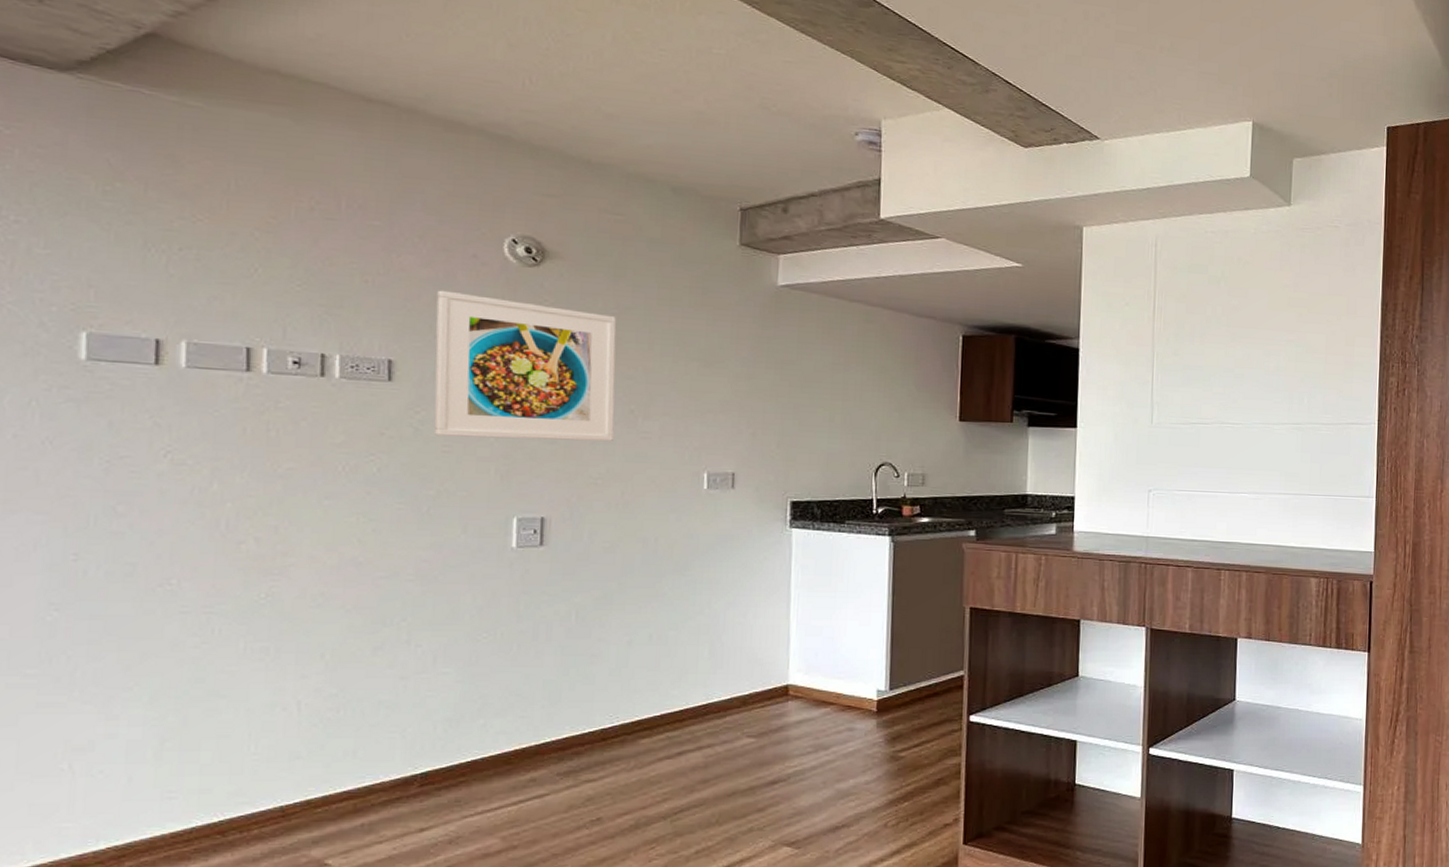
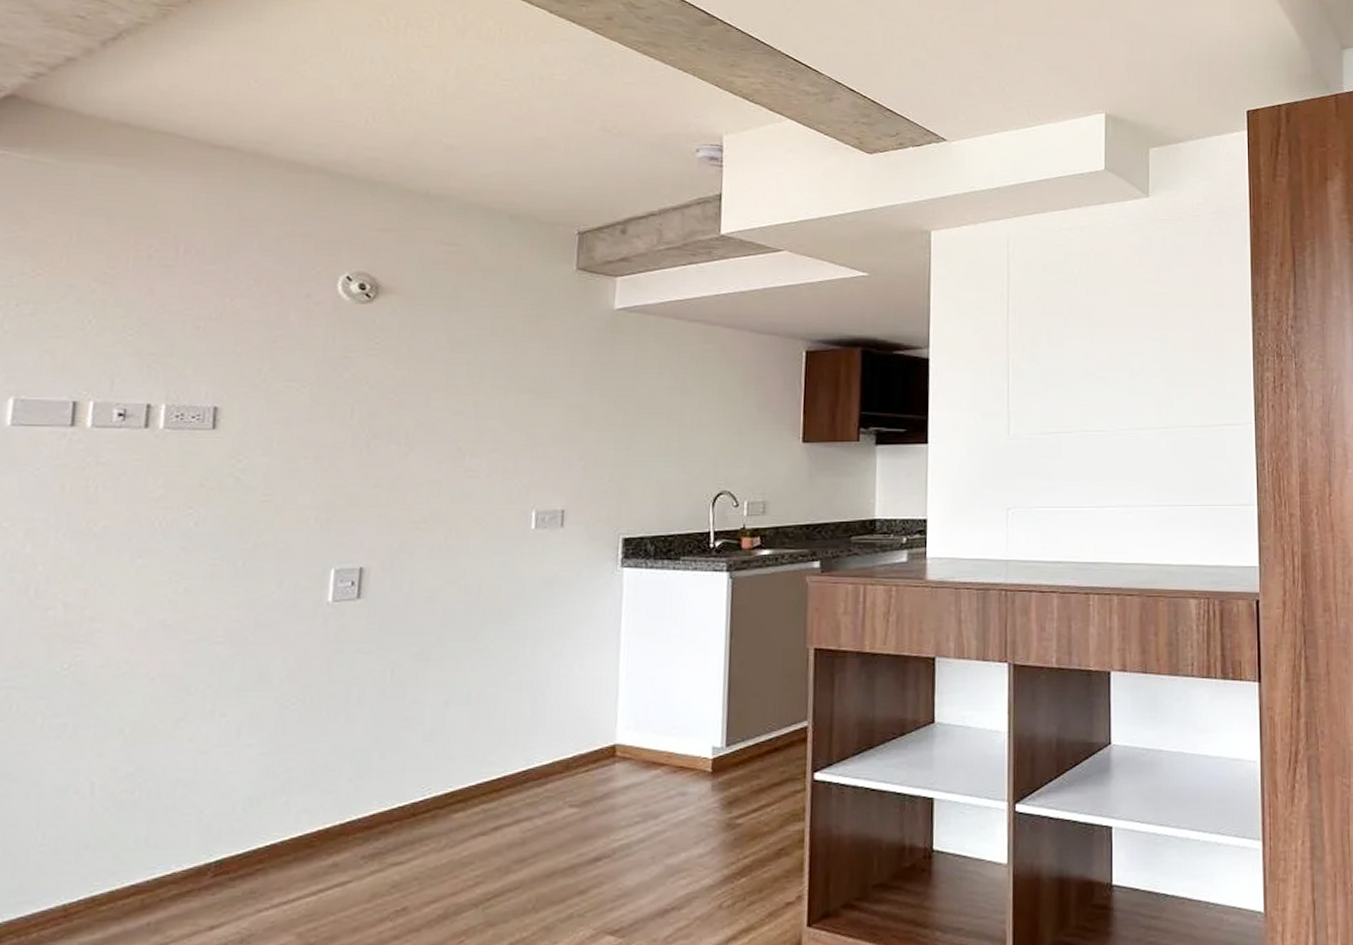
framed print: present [434,290,617,442] -> none [255,332,448,484]

